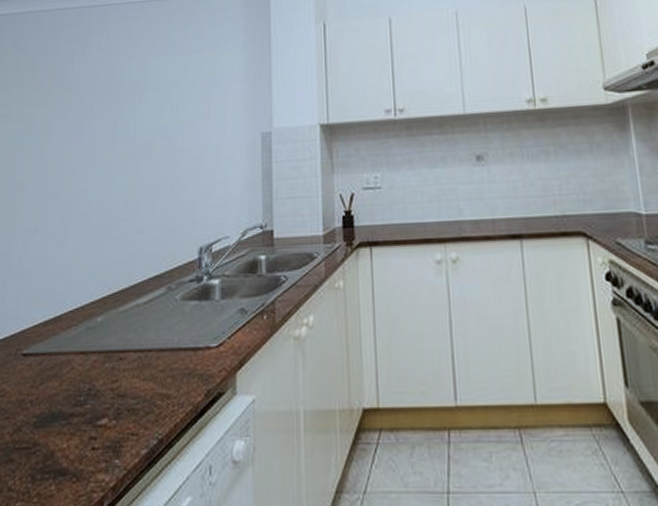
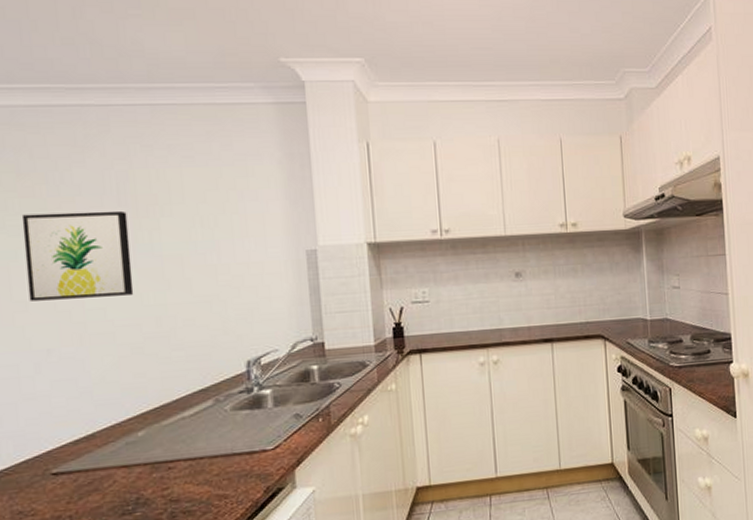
wall art: none [27,98,112,183] -> present [21,210,134,301]

